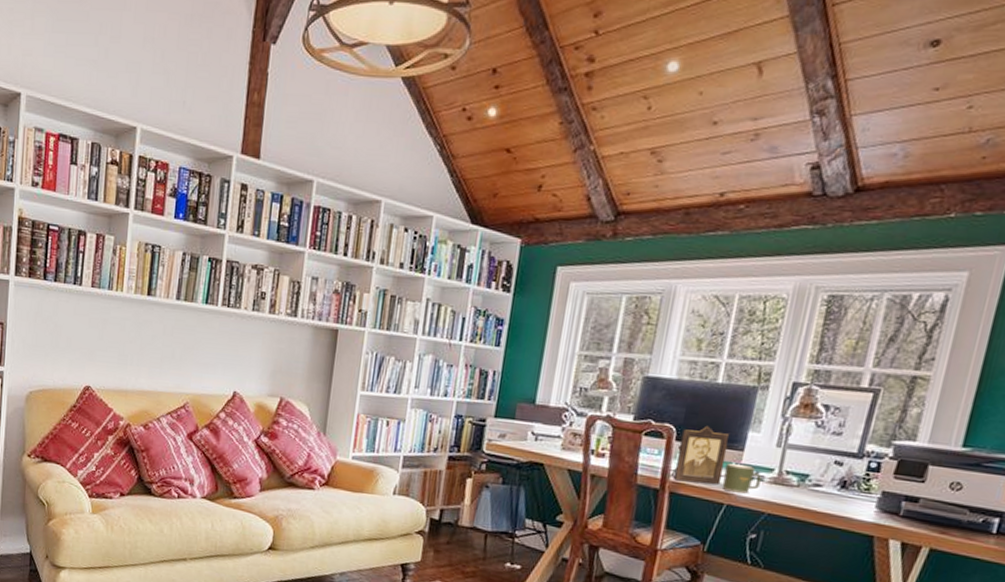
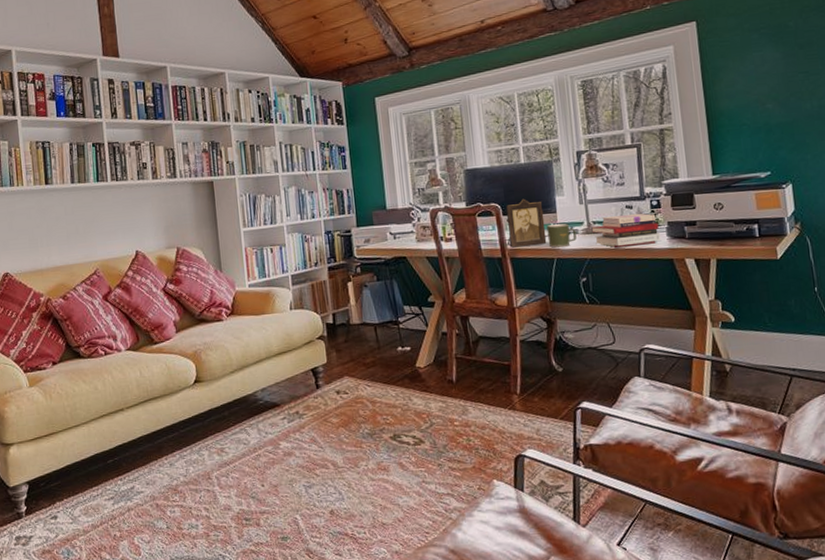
books: none [781,469,870,514] -> present [591,213,661,248]

